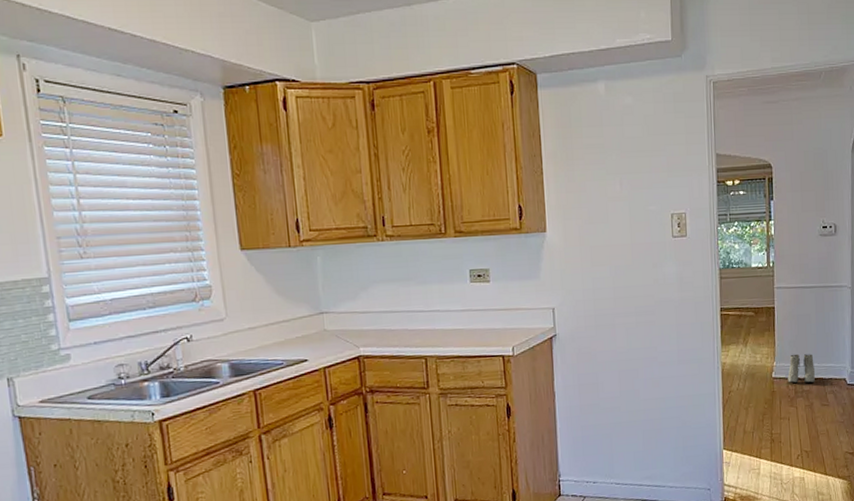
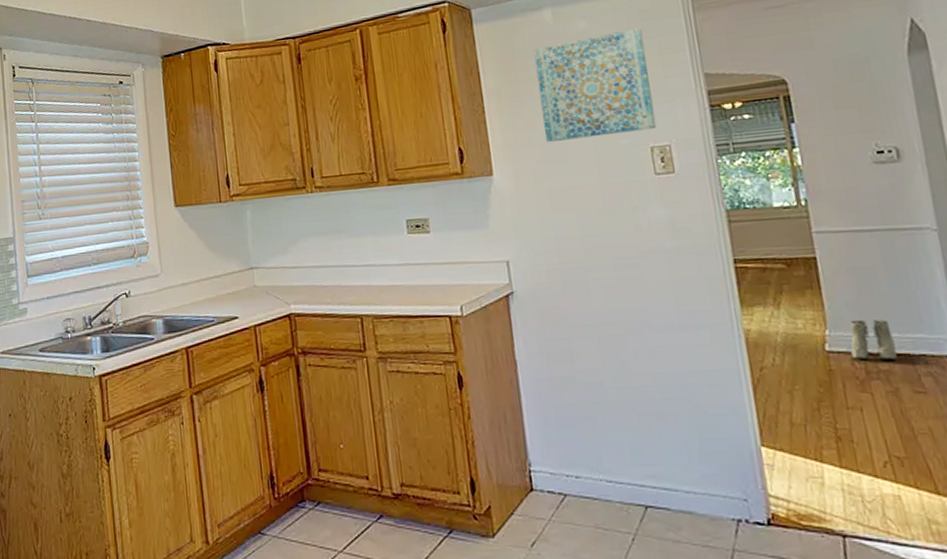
wall art: none [587,108,677,204] -> present [533,28,657,142]

